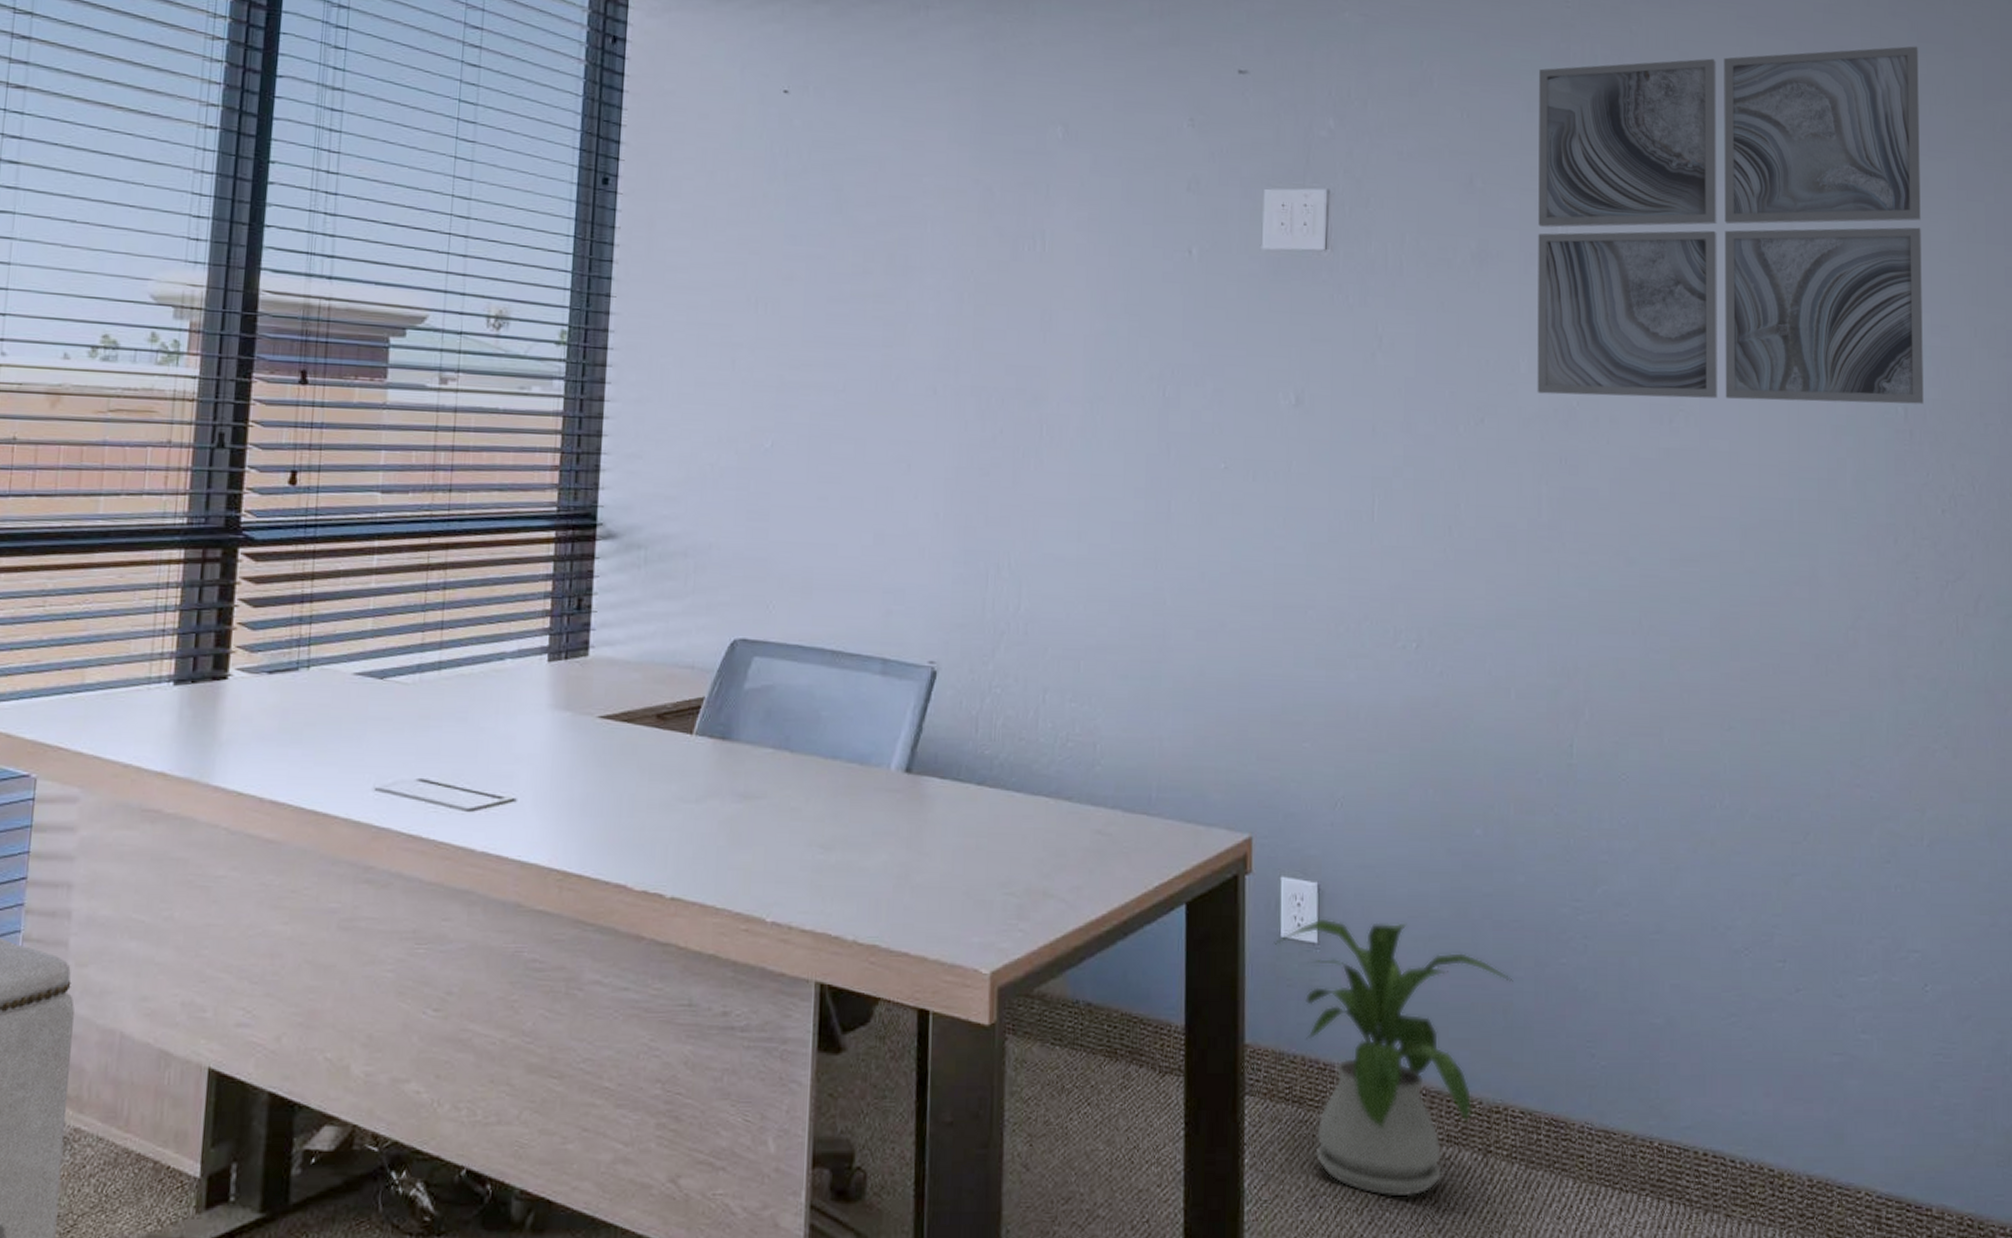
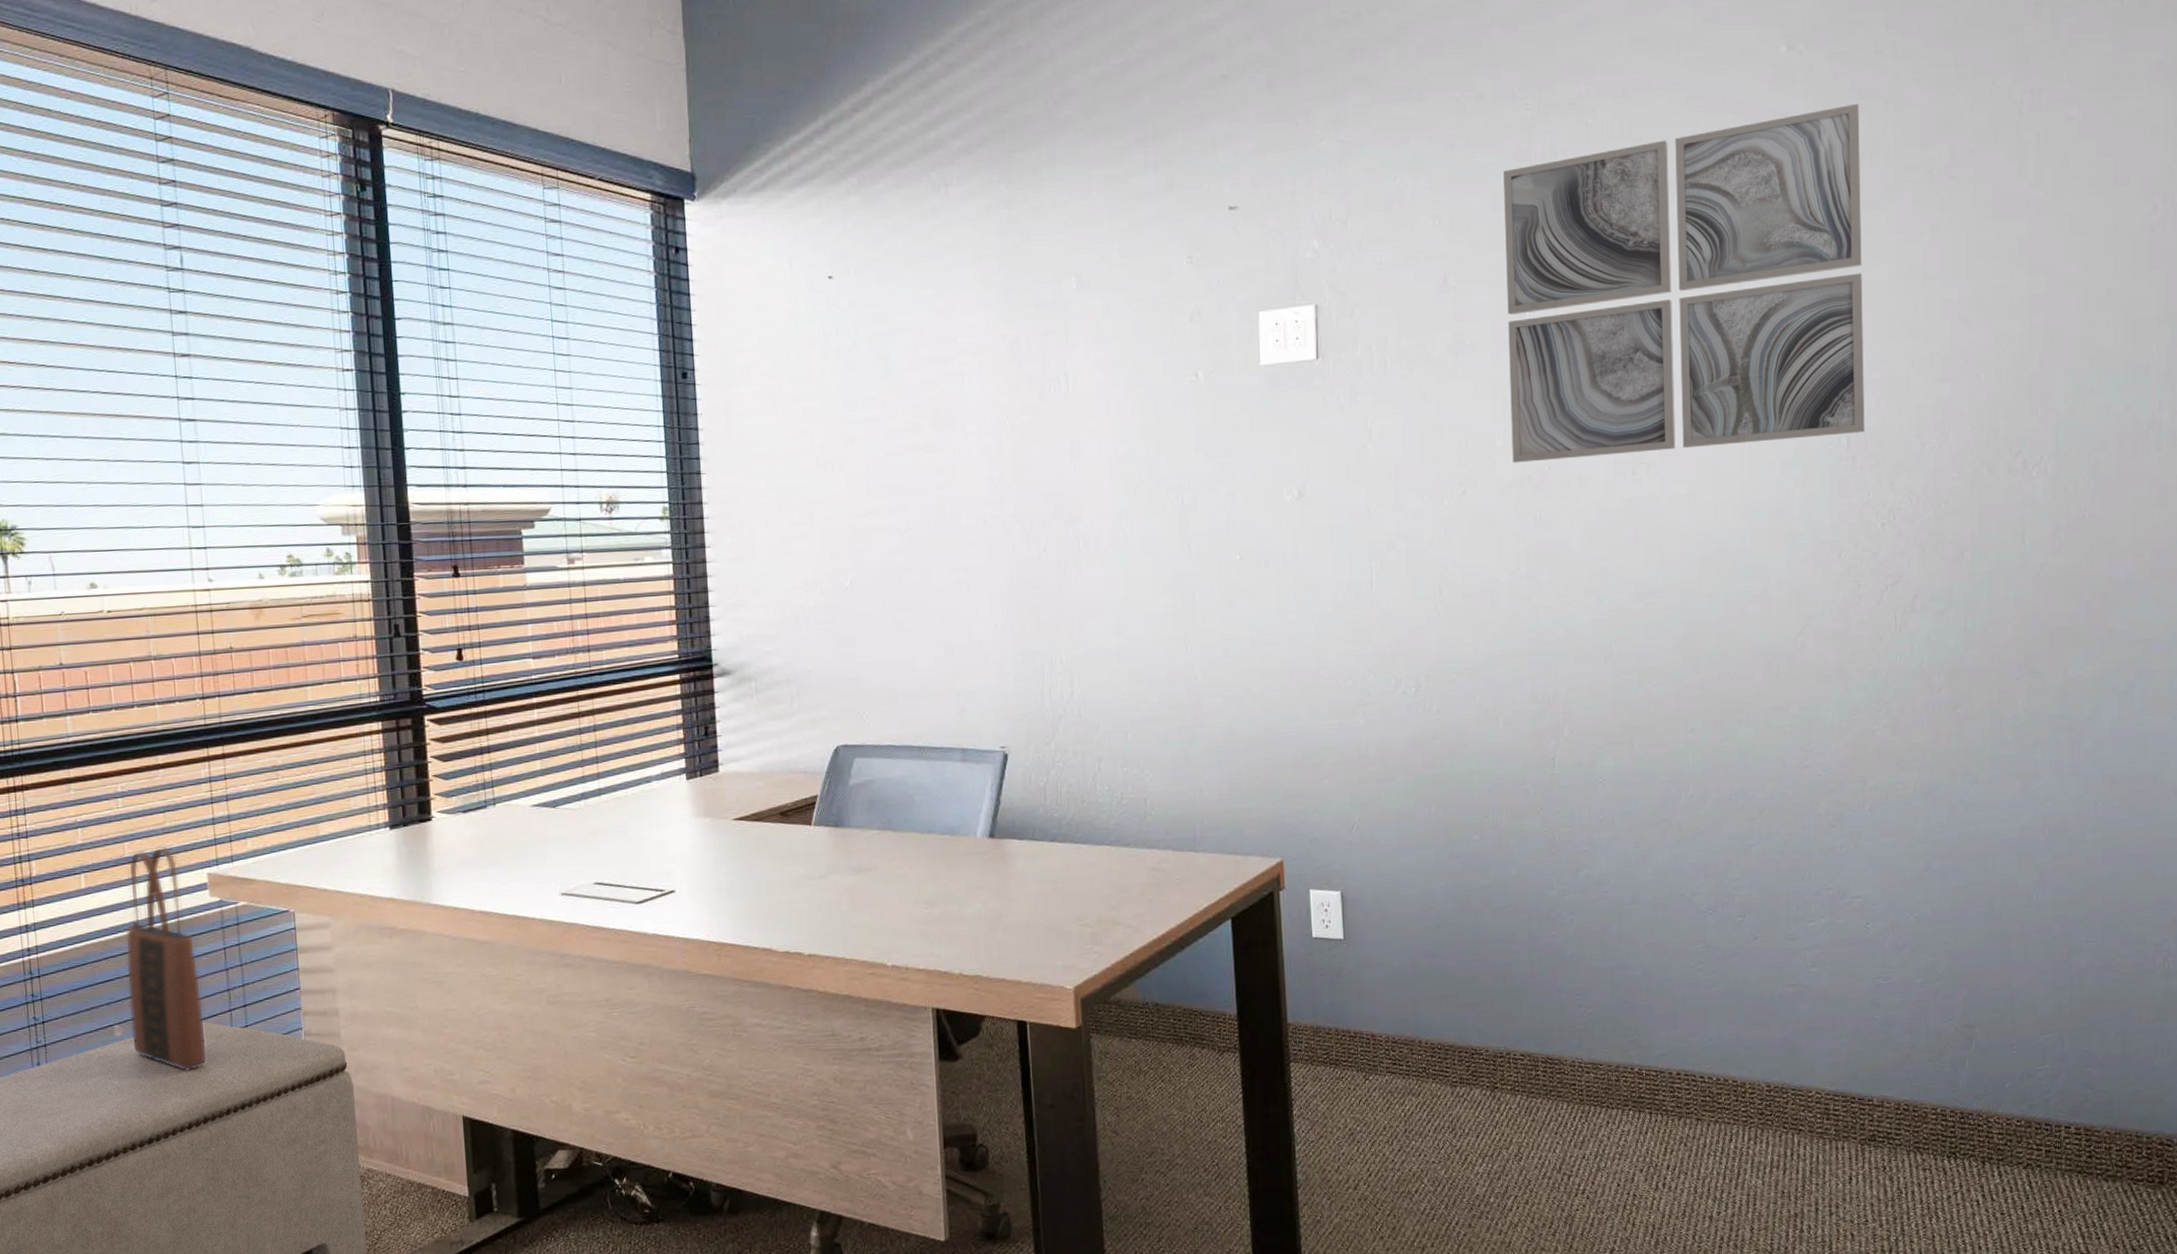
house plant: present [1274,918,1513,1197] -> none [1307,916,1511,1130]

